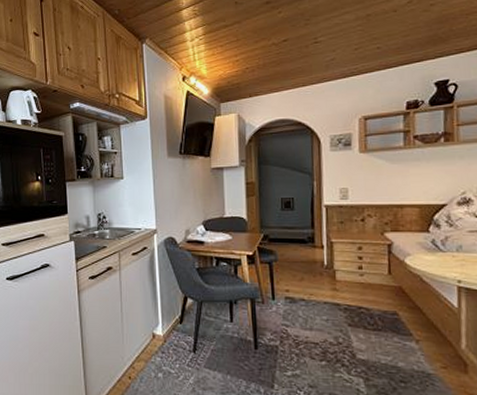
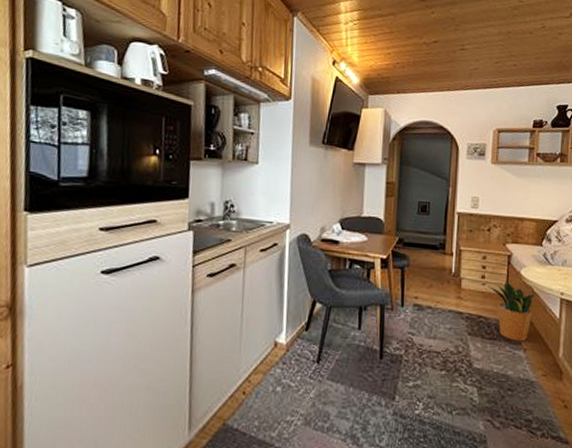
potted plant: none [368,270,426,332] -> present [489,280,536,342]

